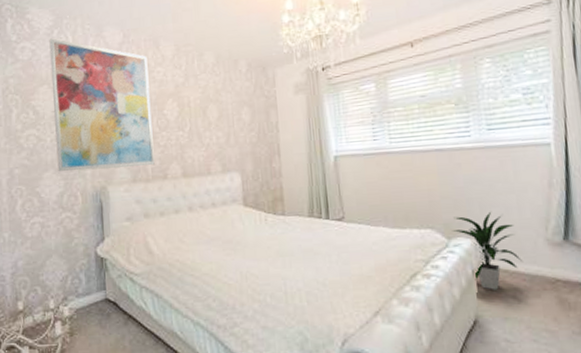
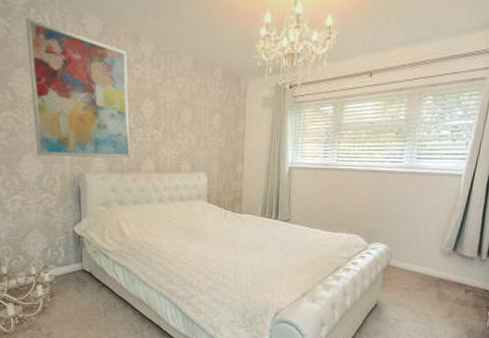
indoor plant: present [452,211,522,290] -> none [372,224,420,284]

